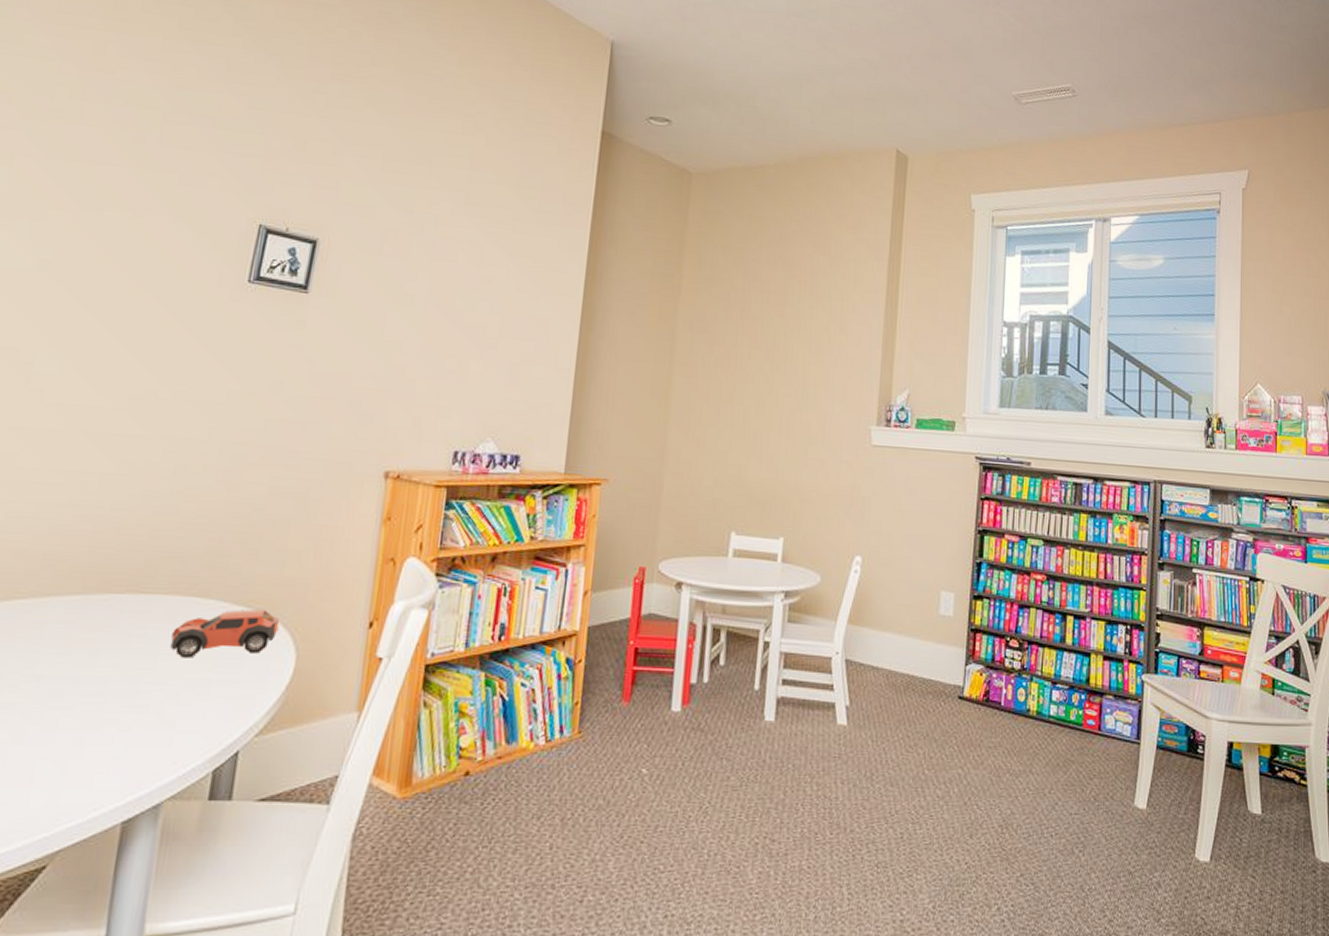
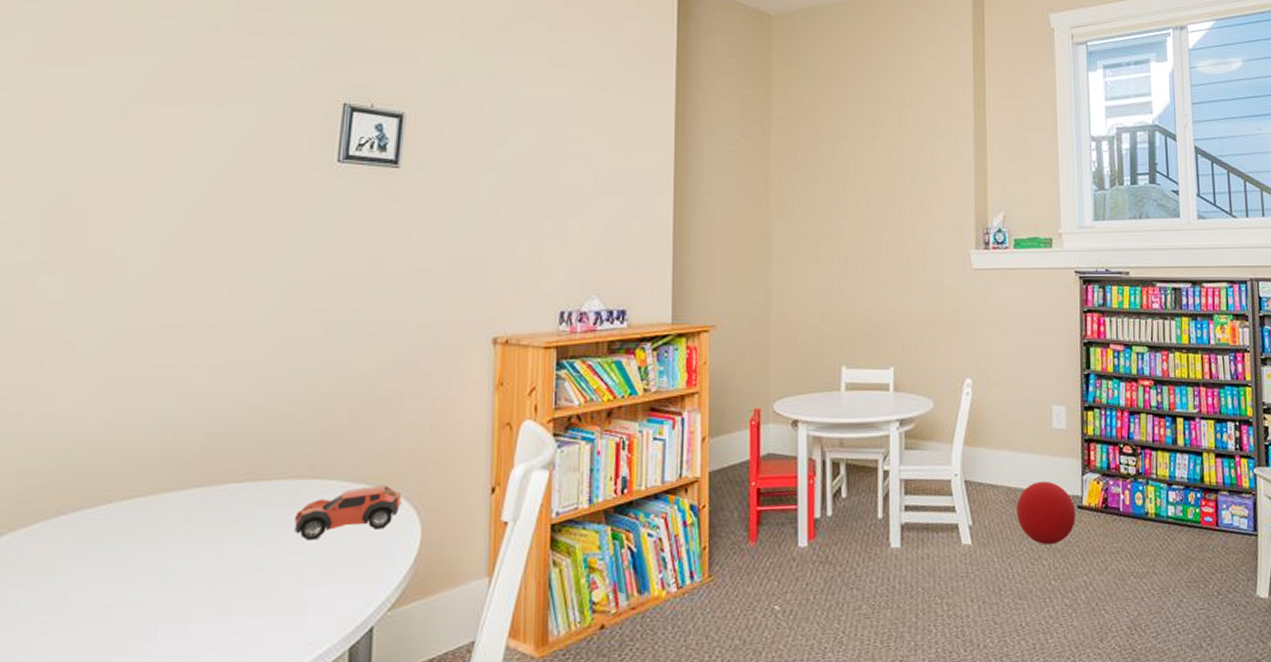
ball: none [895,667,956,734] -> present [1016,480,1076,545]

